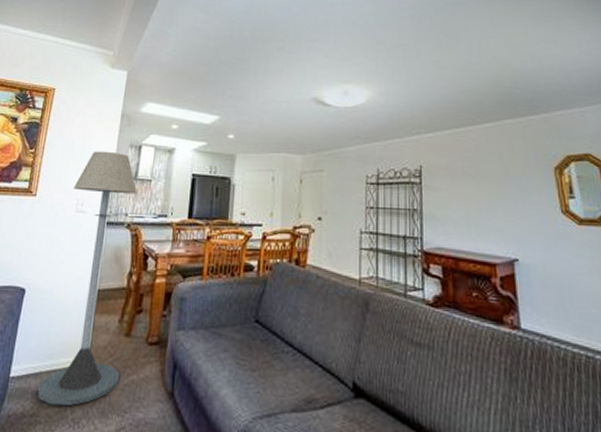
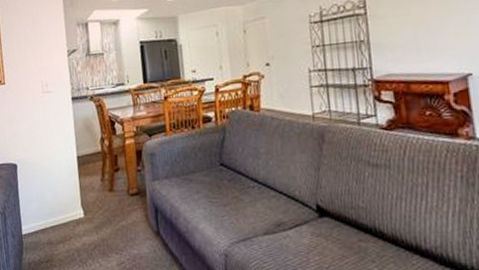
floor lamp: present [36,151,138,407] -> none [35,32,112,252]

